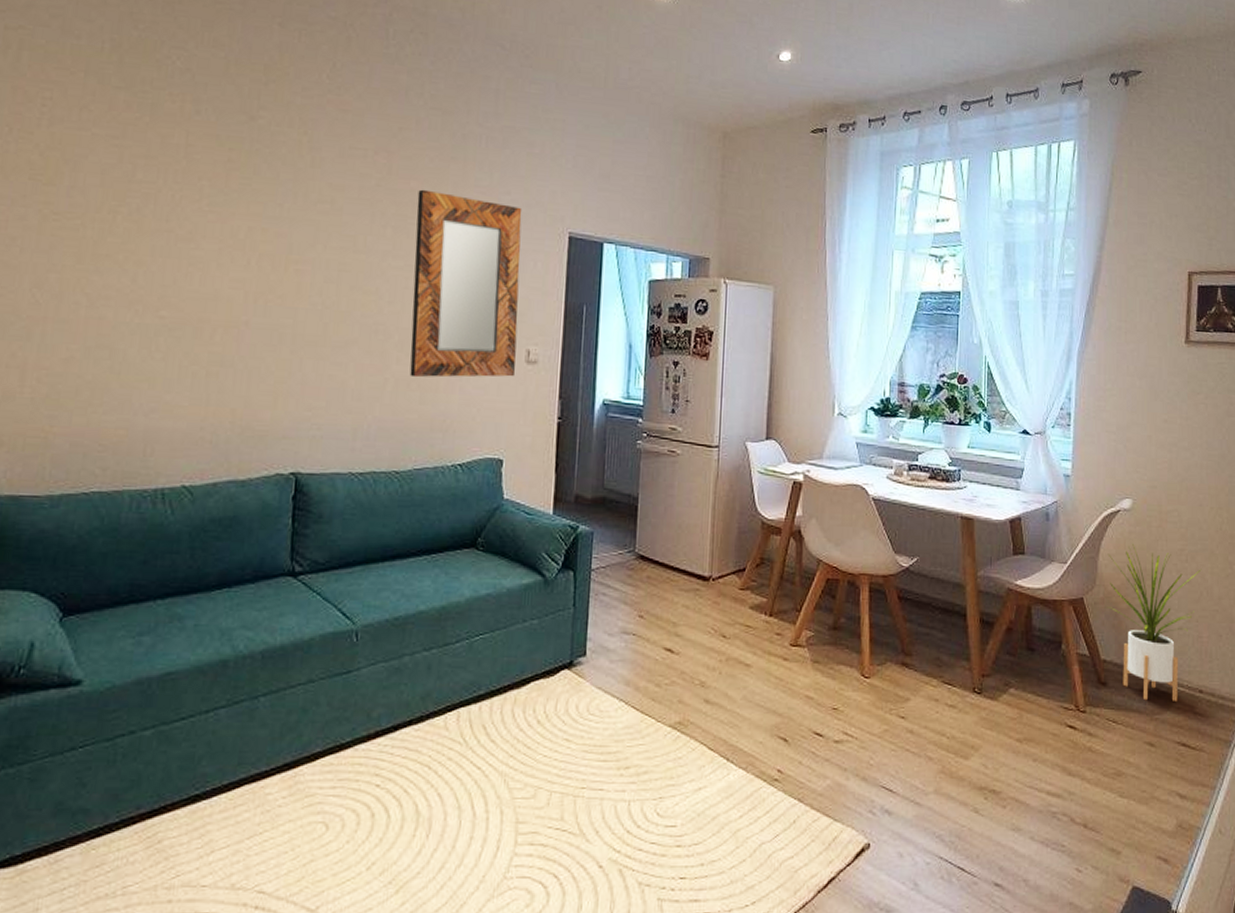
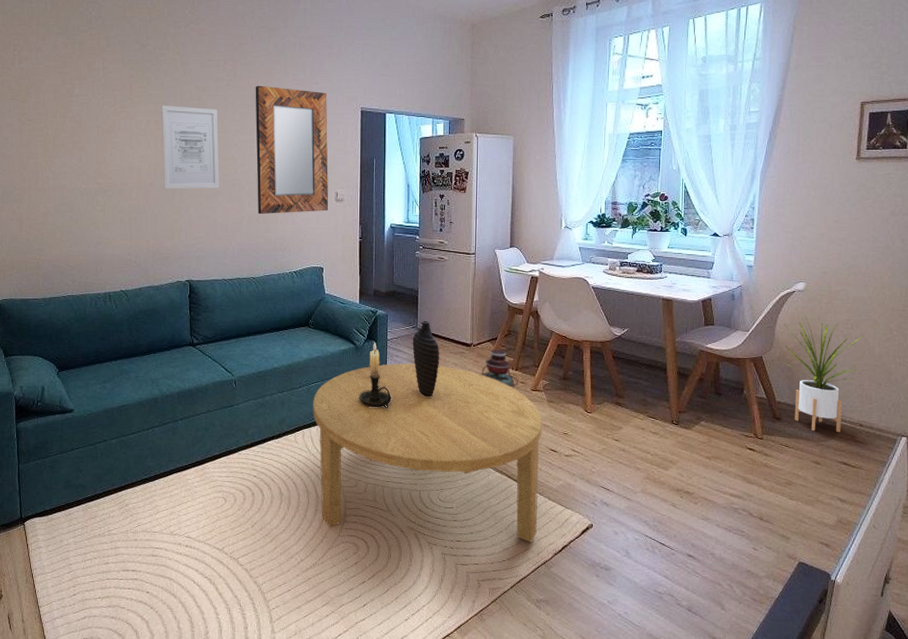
wall art: none [267,206,360,335] -> present [161,105,220,190]
coffee table: none [474,605,805,876] -> present [313,363,543,543]
candle holder: none [544,574,594,676] -> present [358,343,392,409]
decorative vase: none [627,541,666,655] -> present [412,320,440,397]
lantern: none [721,585,773,643] -> present [480,349,518,389]

